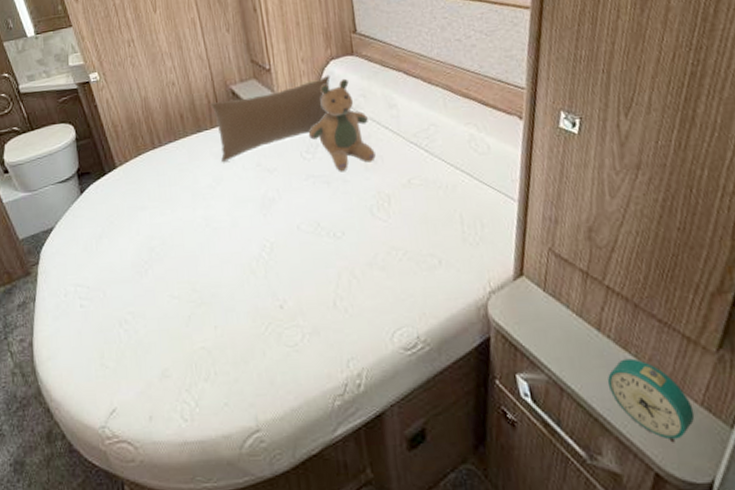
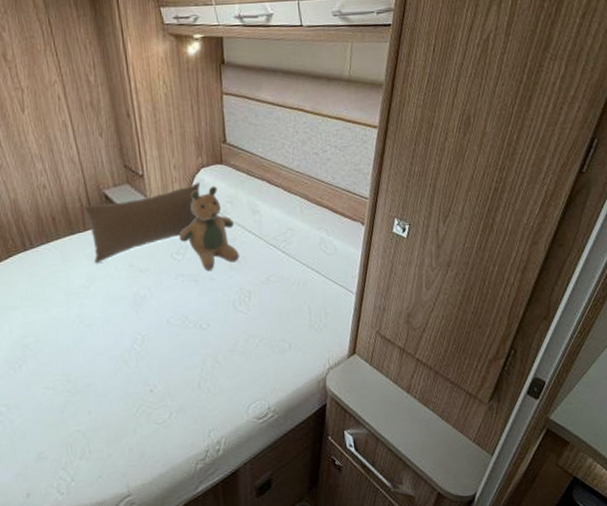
alarm clock: present [607,358,695,443] -> none [411,412,469,470]

